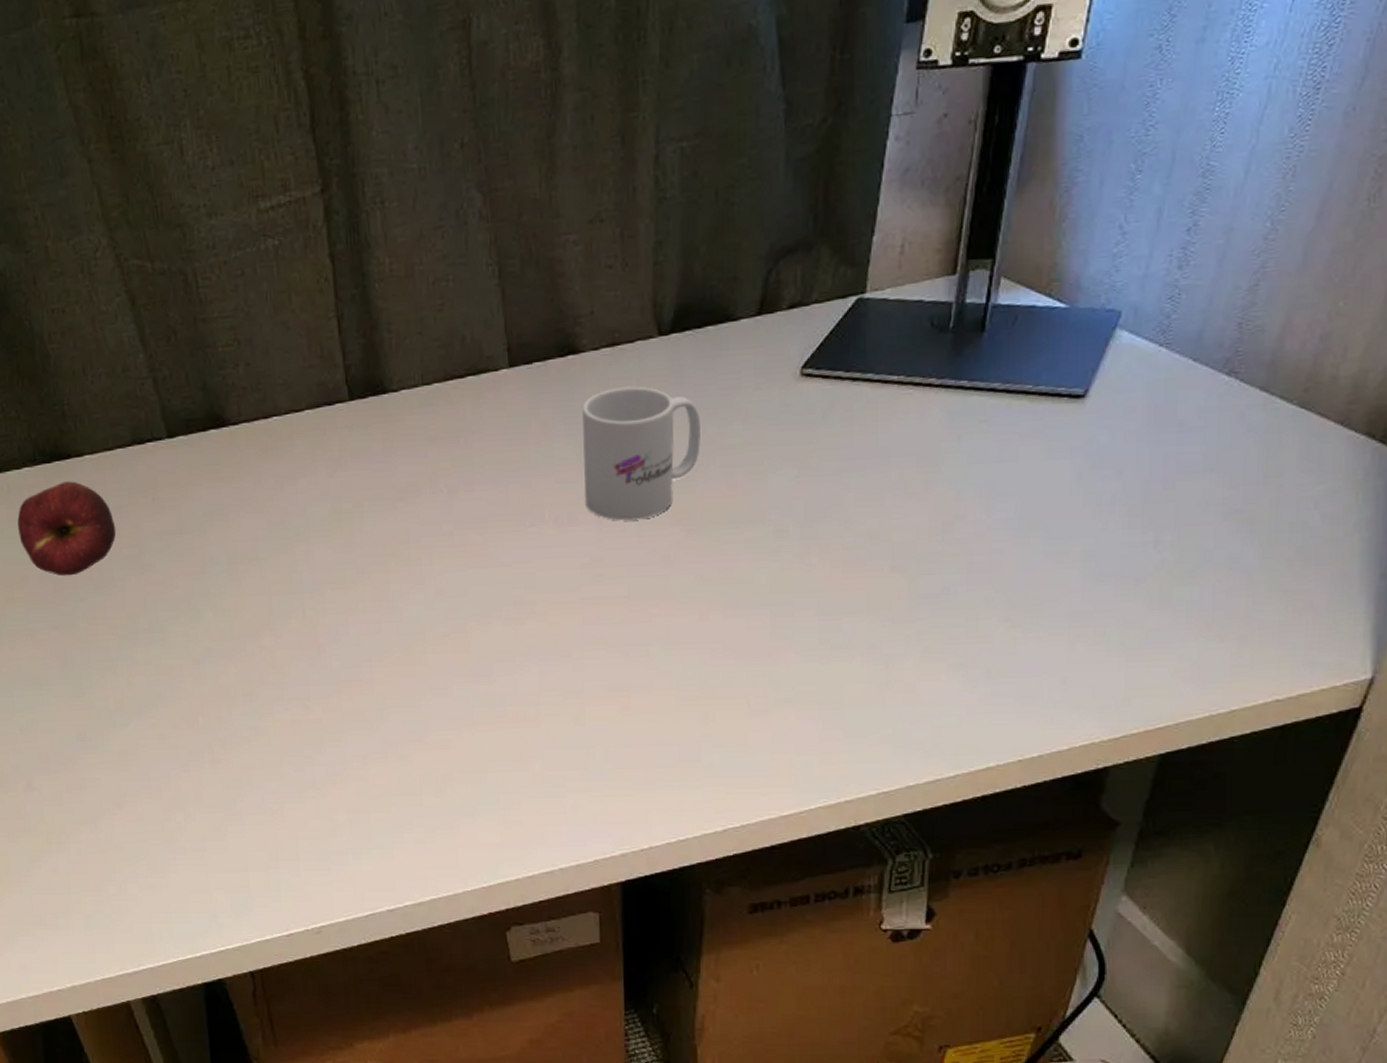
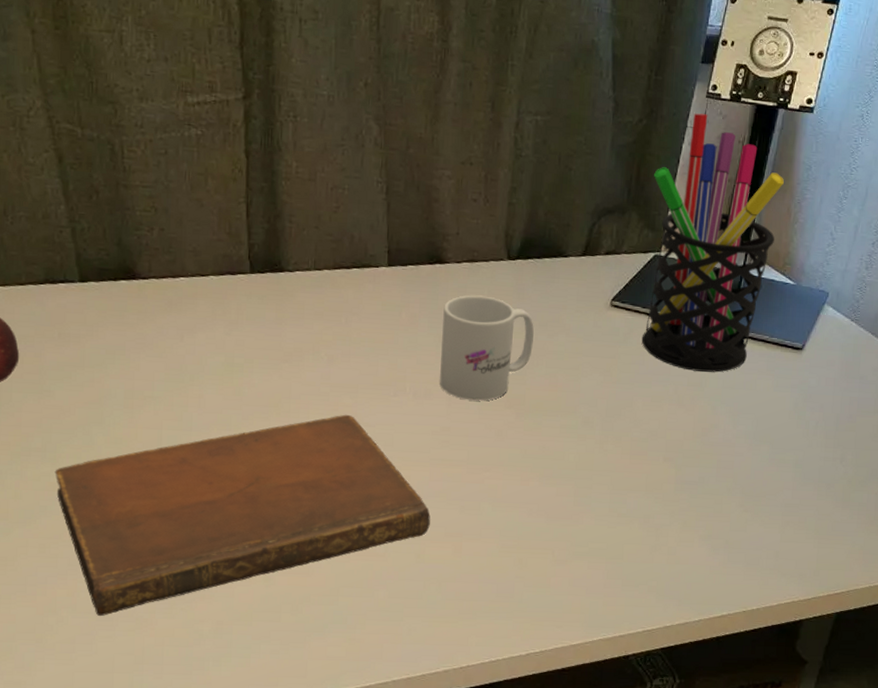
notebook: none [165,554,589,809] -> present [54,414,431,616]
pen holder: none [847,92,1041,447] -> present [641,113,784,373]

